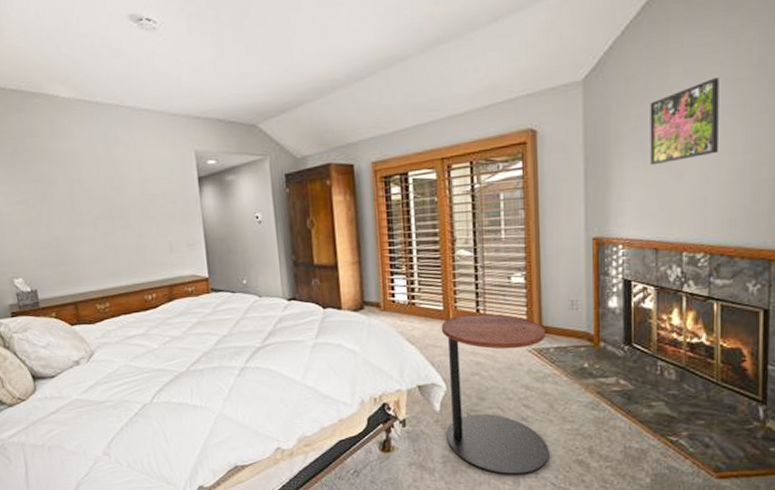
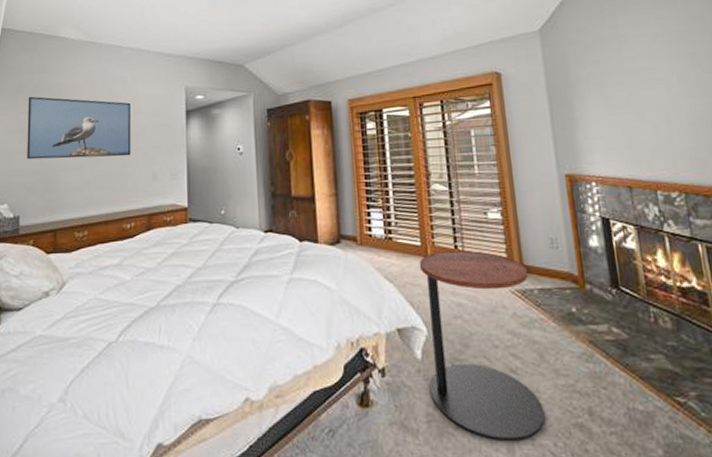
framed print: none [24,164,144,233] -> present [27,96,131,160]
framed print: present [650,78,719,166] -> none [603,30,675,107]

